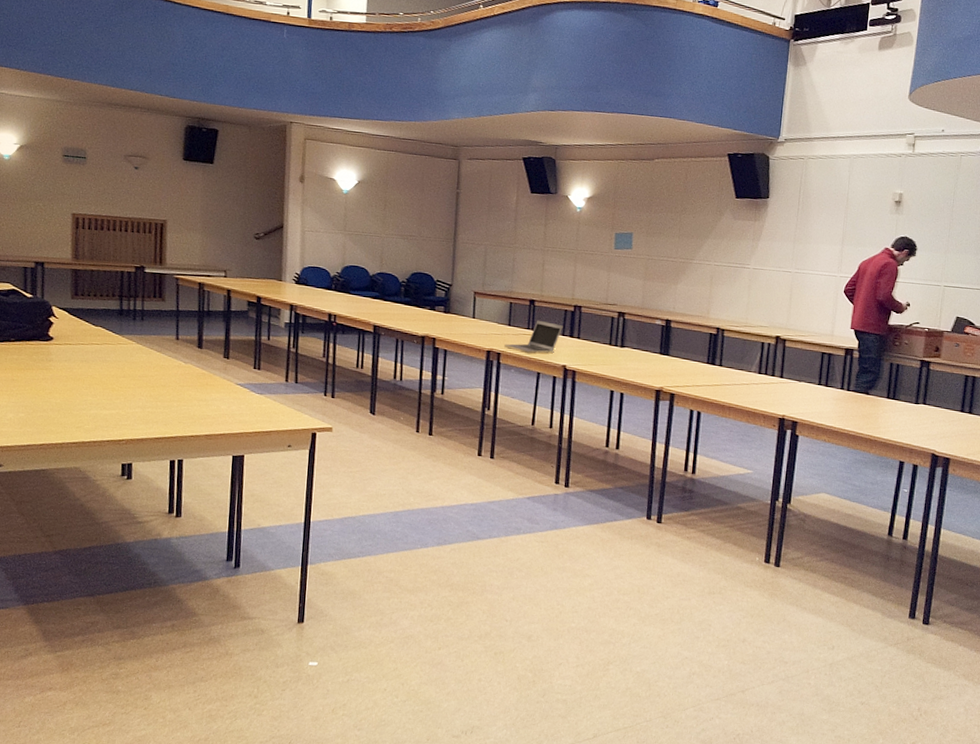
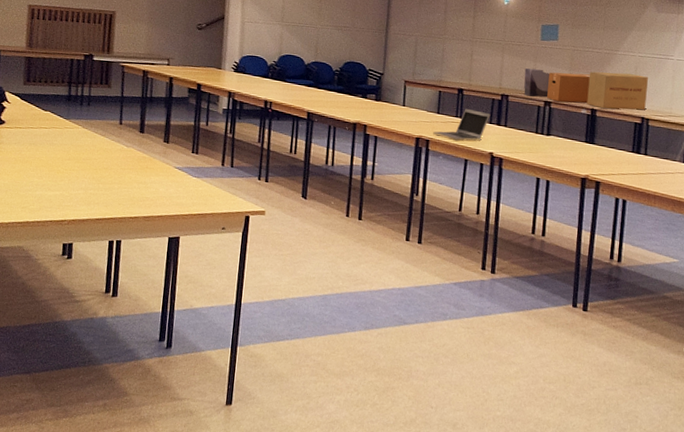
plastic bag: none [597,278,624,308] -> present [523,68,550,97]
box: none [621,282,665,314] -> present [547,72,590,104]
box: none [661,281,724,321] -> present [586,71,648,111]

